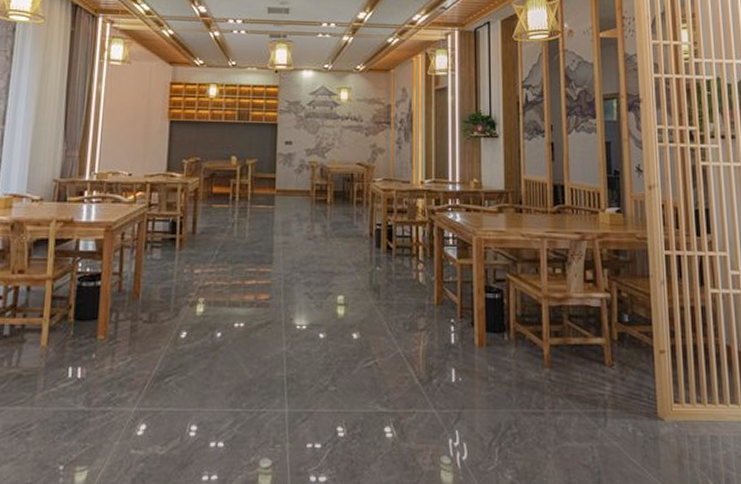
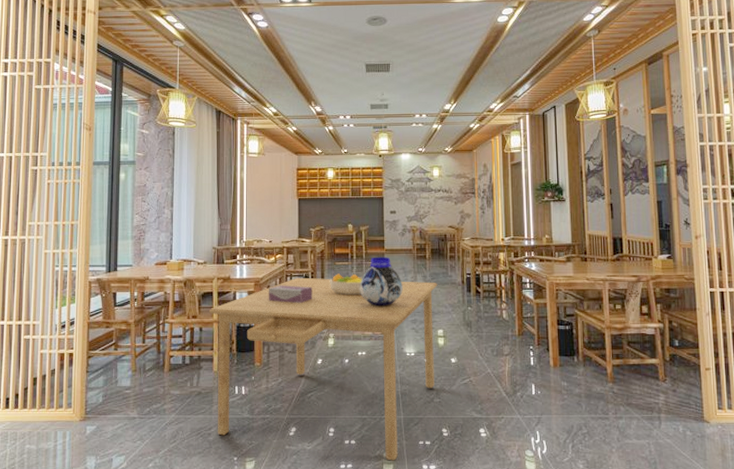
dining table: none [39,222,340,471] -> present [209,277,438,461]
tissue box: none [121,232,181,258] -> present [268,285,313,304]
fruit bowl: none [203,219,246,249] -> present [330,274,363,296]
vase: none [241,199,296,264] -> present [360,256,403,307]

